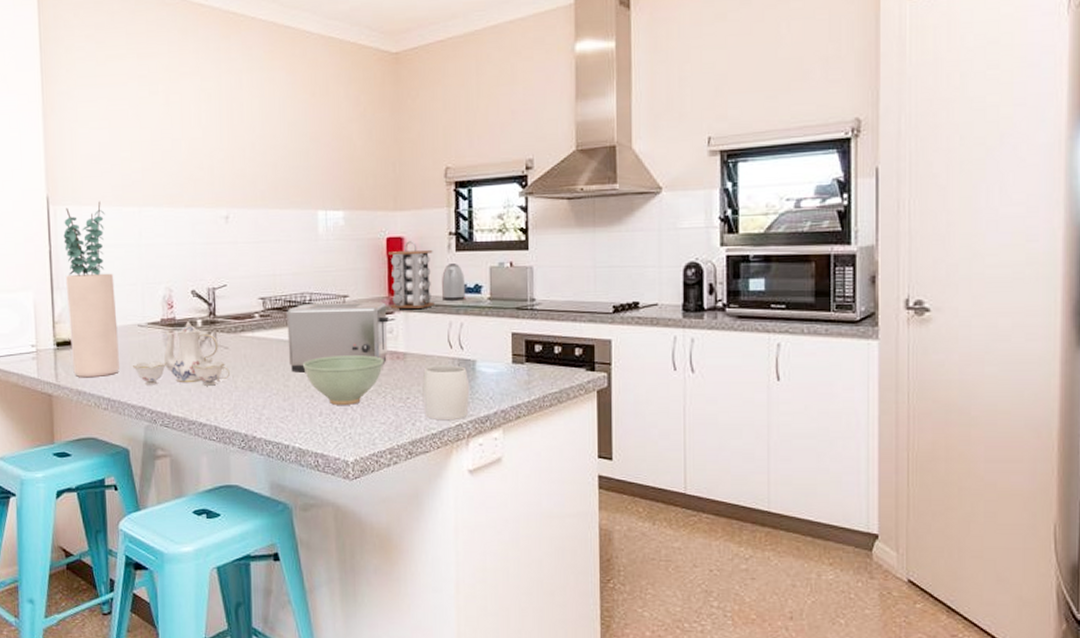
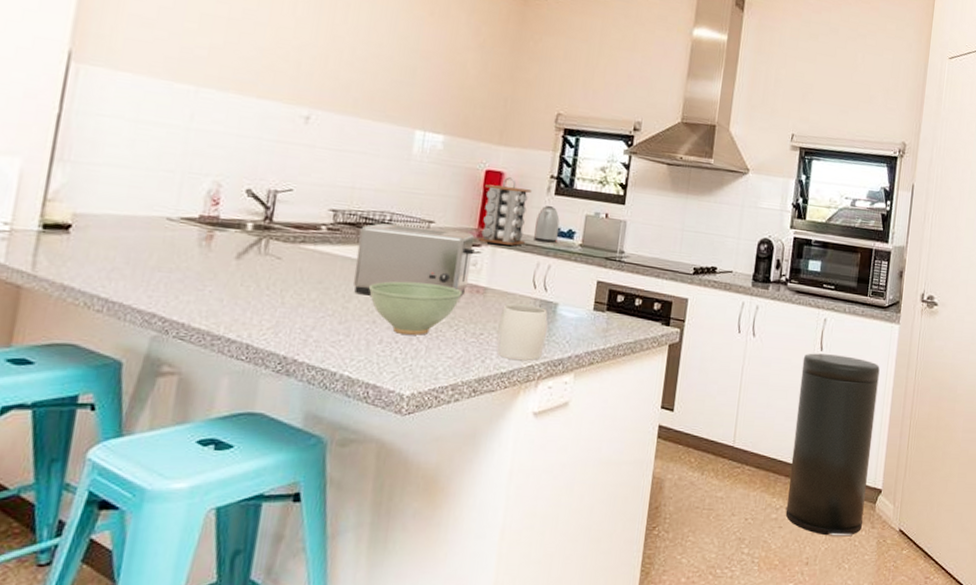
vase: present [63,201,121,378] -> none [61,68,149,272]
tea set: present [133,322,230,386] -> none [149,223,278,299]
pedal bin: none [756,384,858,590] -> present [785,353,880,538]

